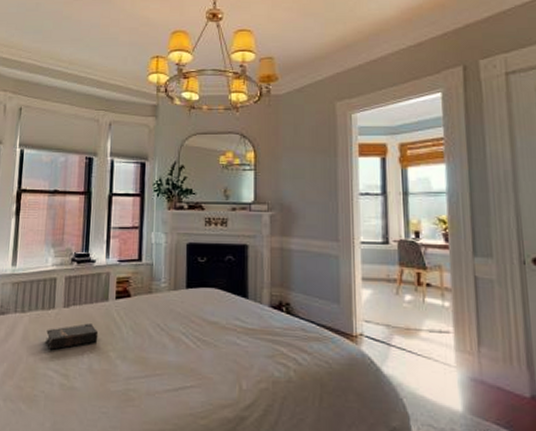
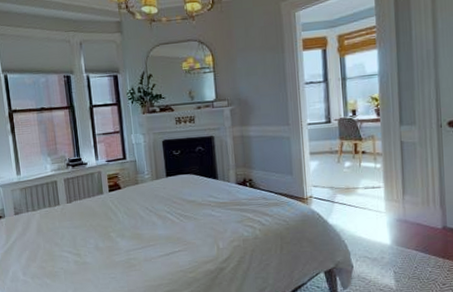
hardback book: present [46,323,99,350] -> none [56,213,100,237]

